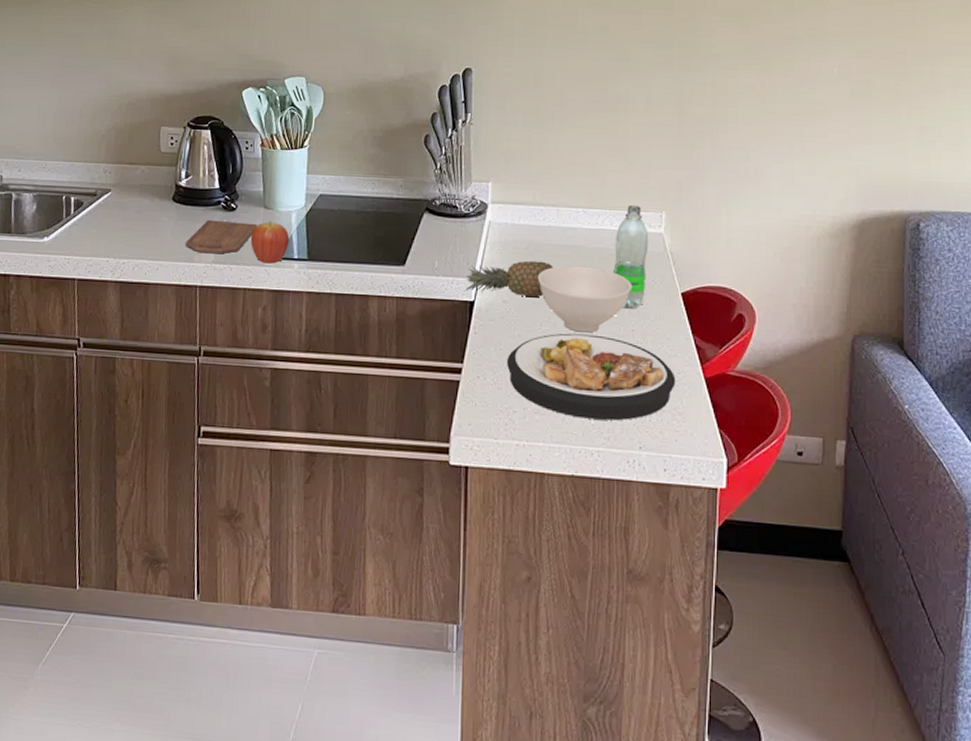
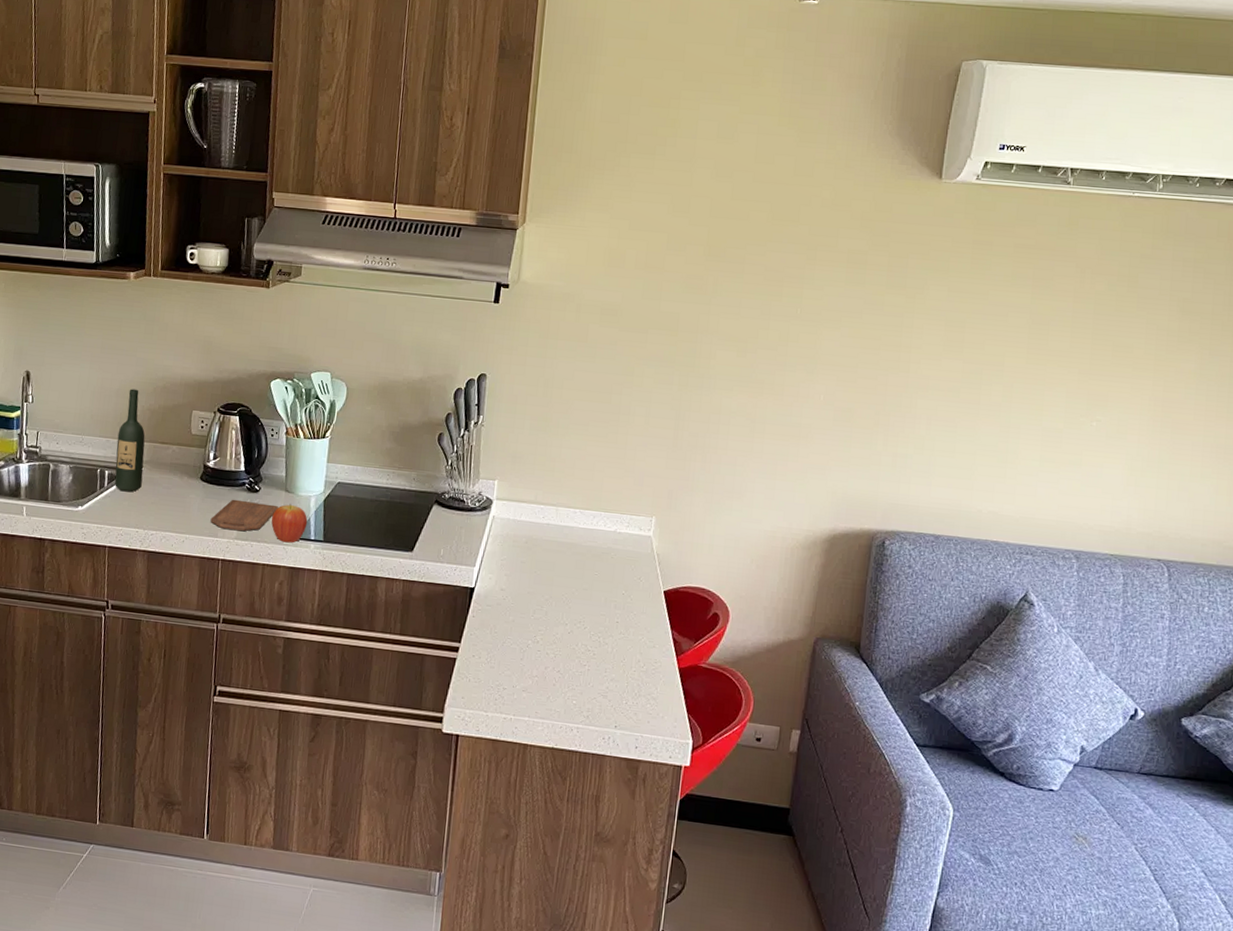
wine bottle: none [81,107,112,219] -> present [114,389,145,492]
fruit: present [464,260,554,297] -> none [466,554,549,587]
plate: present [506,333,676,421] -> none [500,621,653,702]
bowl: present [537,265,633,333] -> none [533,560,620,622]
bottle: present [612,204,649,310] -> none [602,508,639,604]

